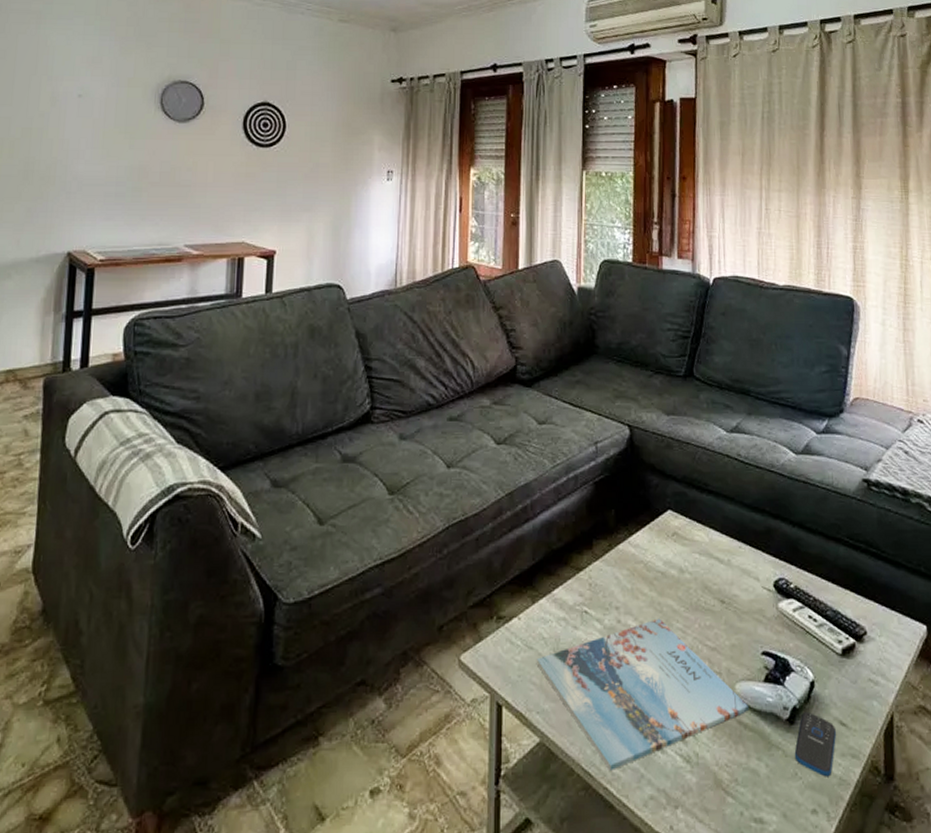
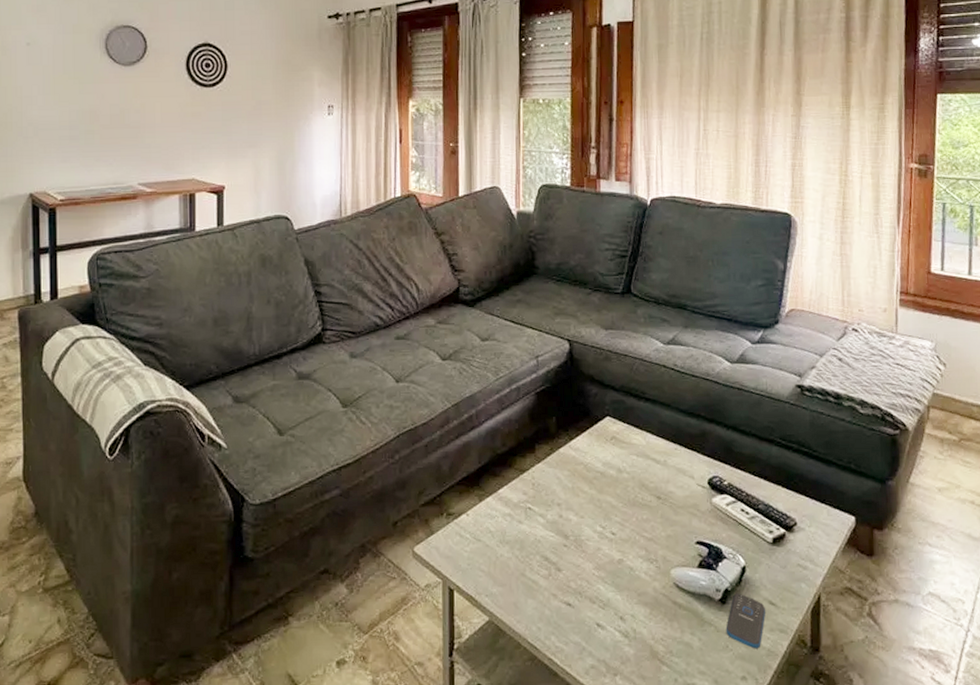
magazine: present [536,618,750,771] -> none [484,513,684,644]

